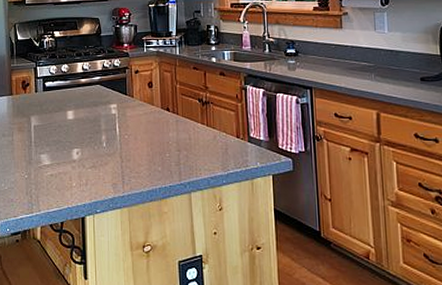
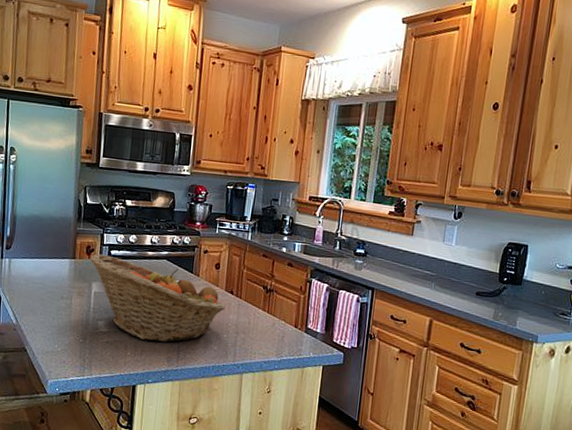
fruit basket: none [27,88,164,169] -> present [90,254,226,343]

